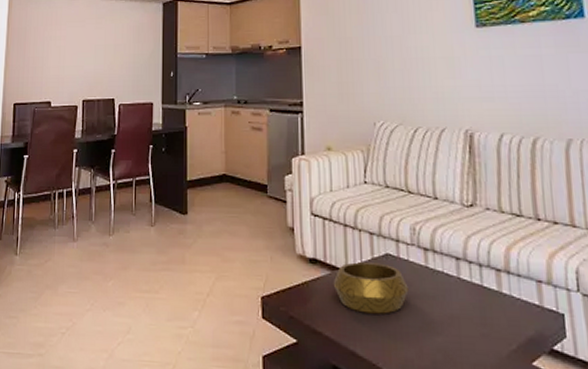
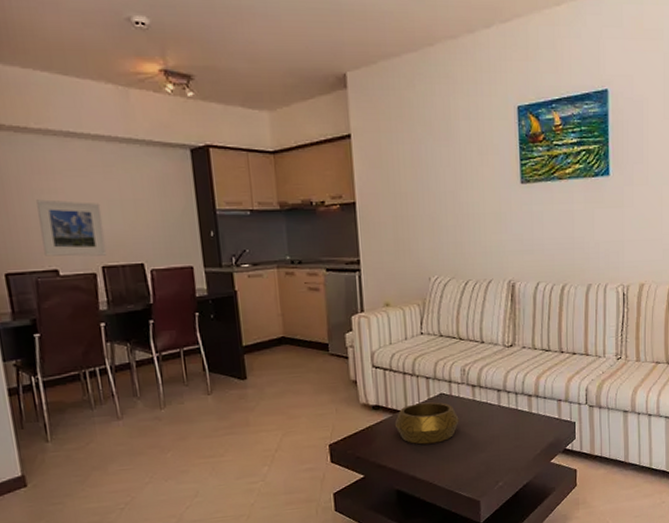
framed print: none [43,45,90,91] -> present [35,199,107,257]

